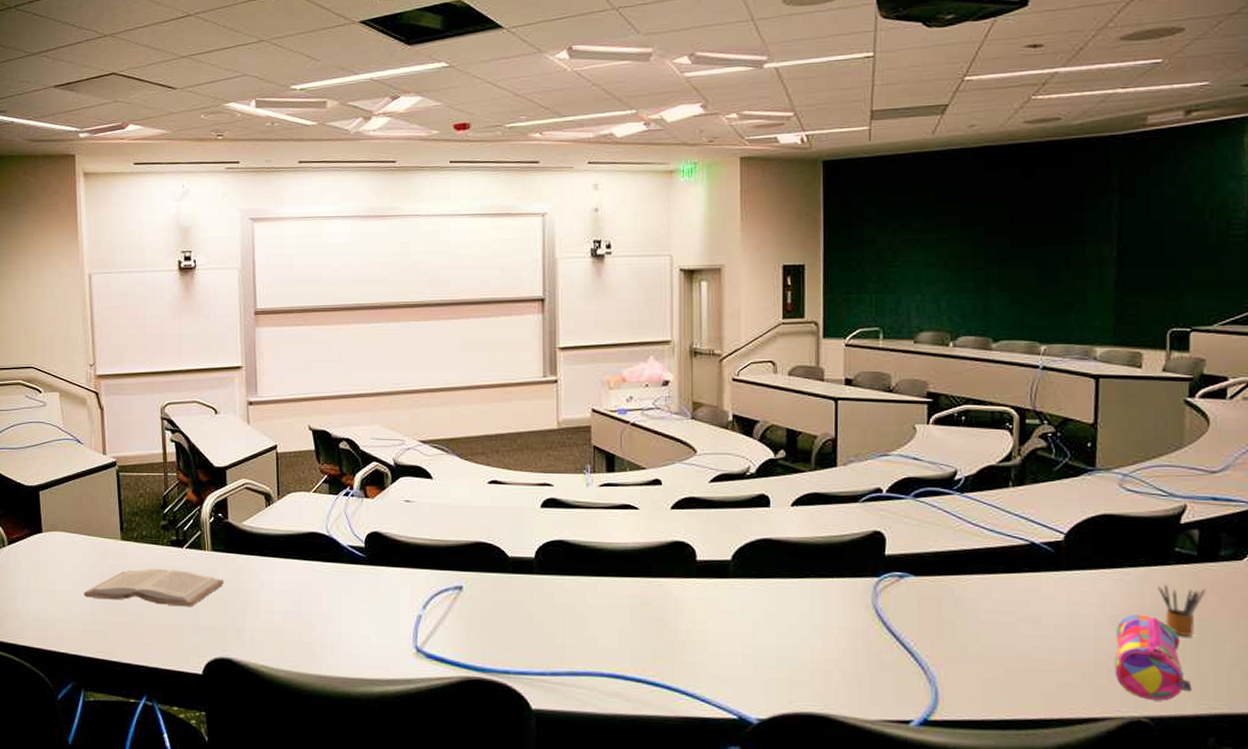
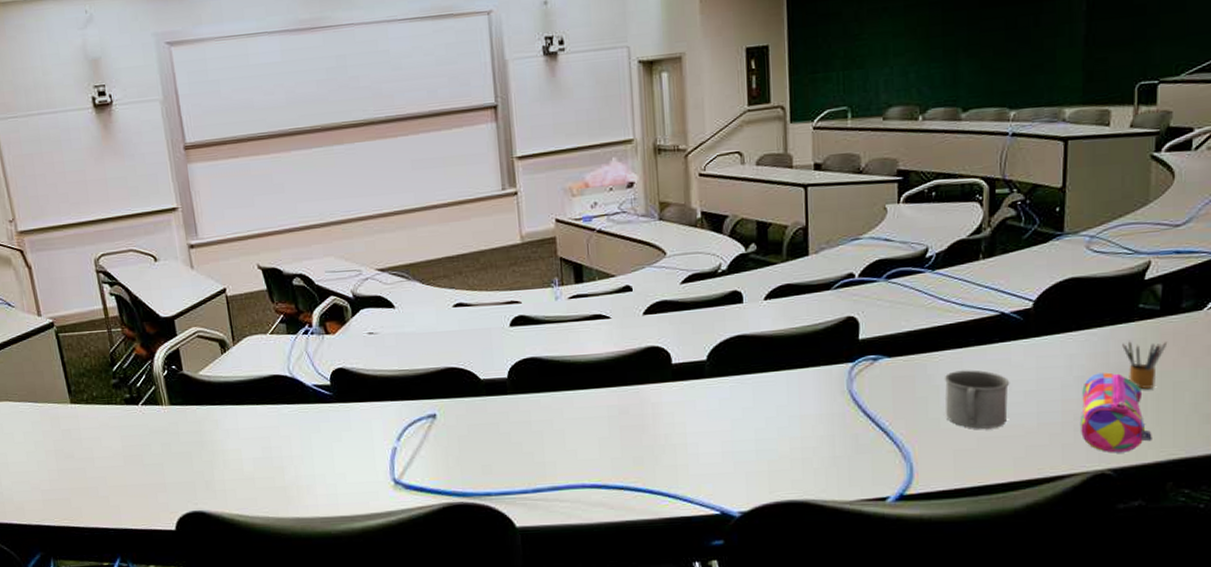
book: present [83,568,224,607] -> none [38,428,187,466]
mug: none [971,597,1040,660] -> present [944,370,1010,429]

